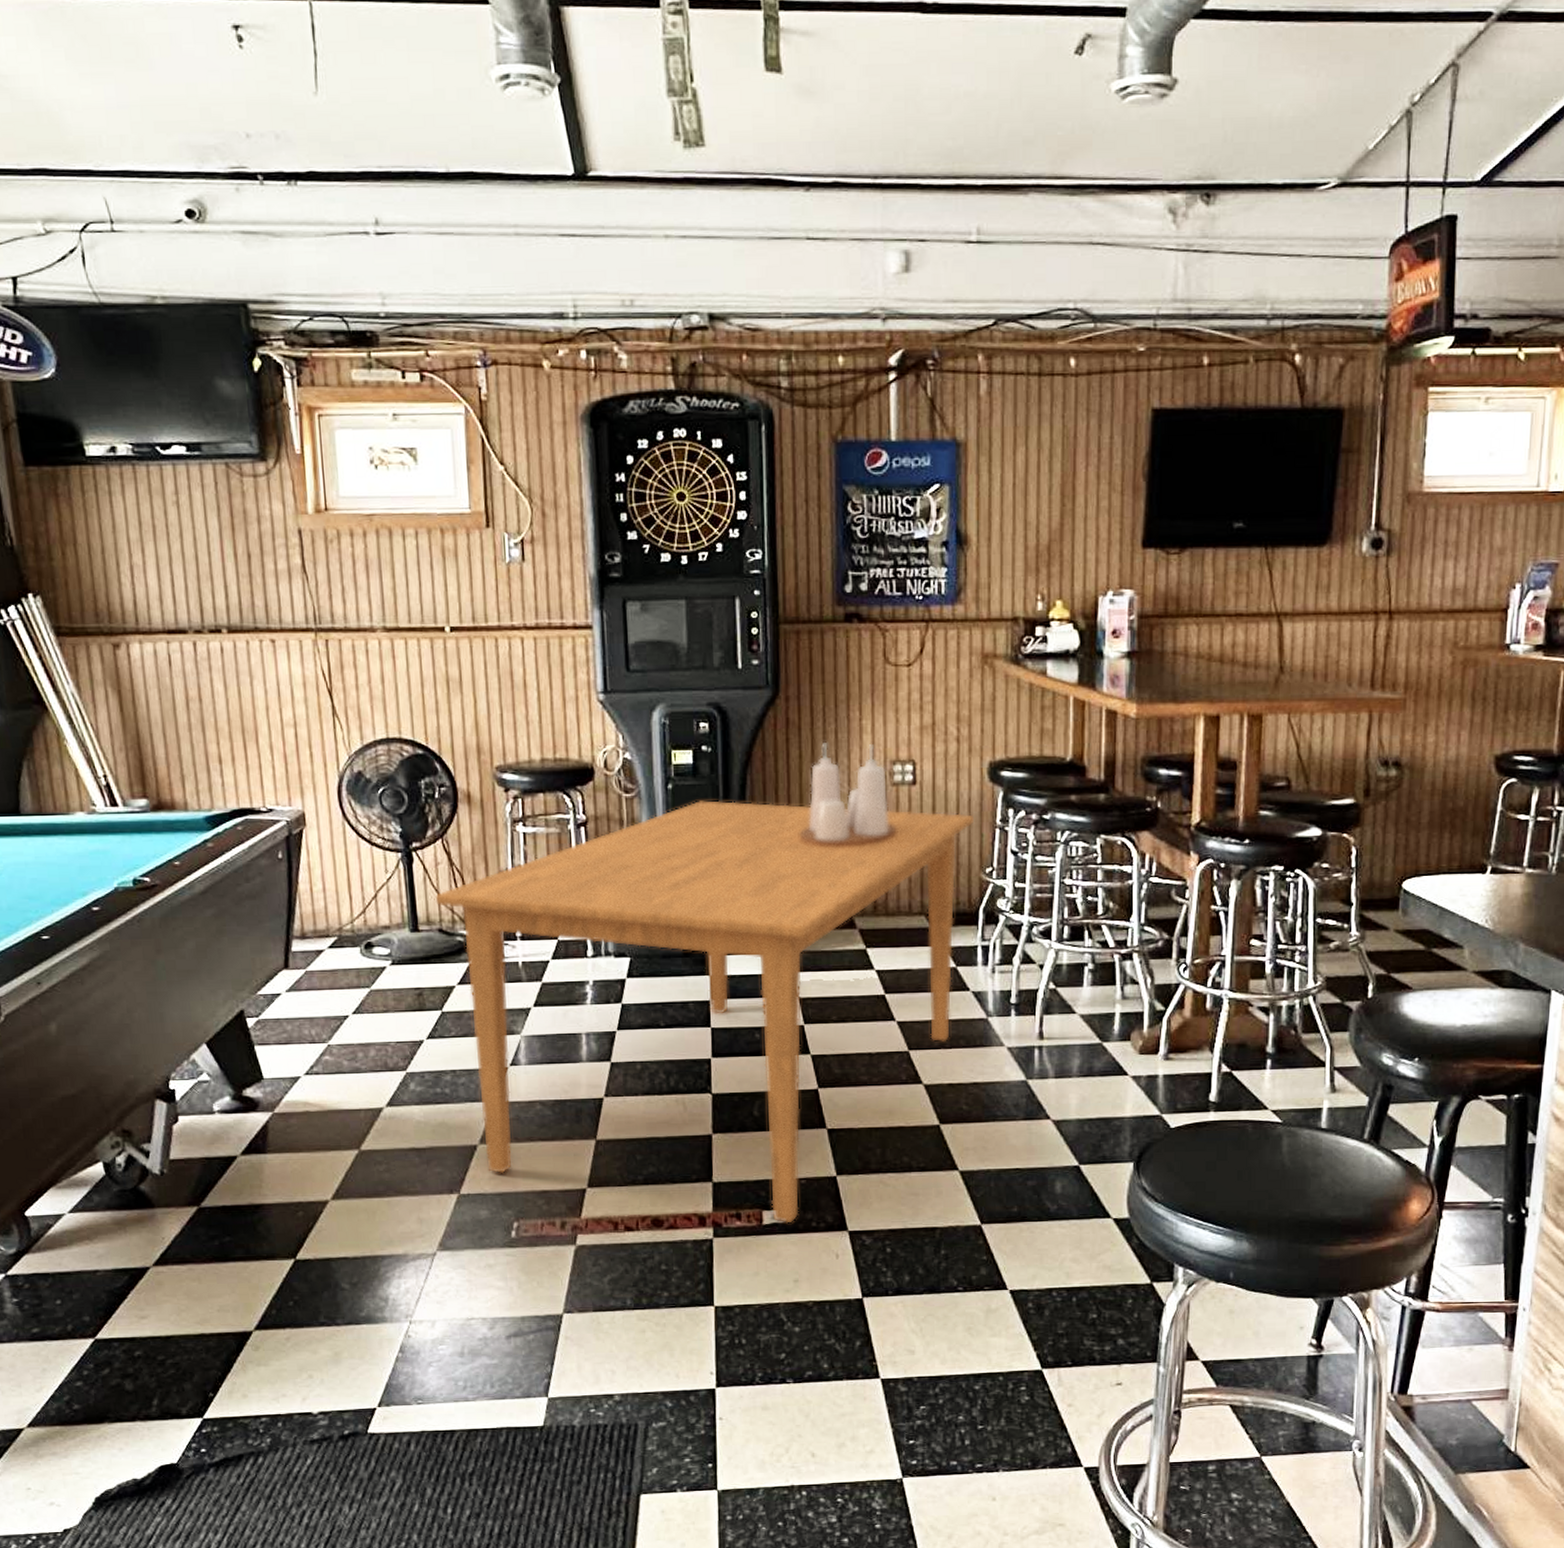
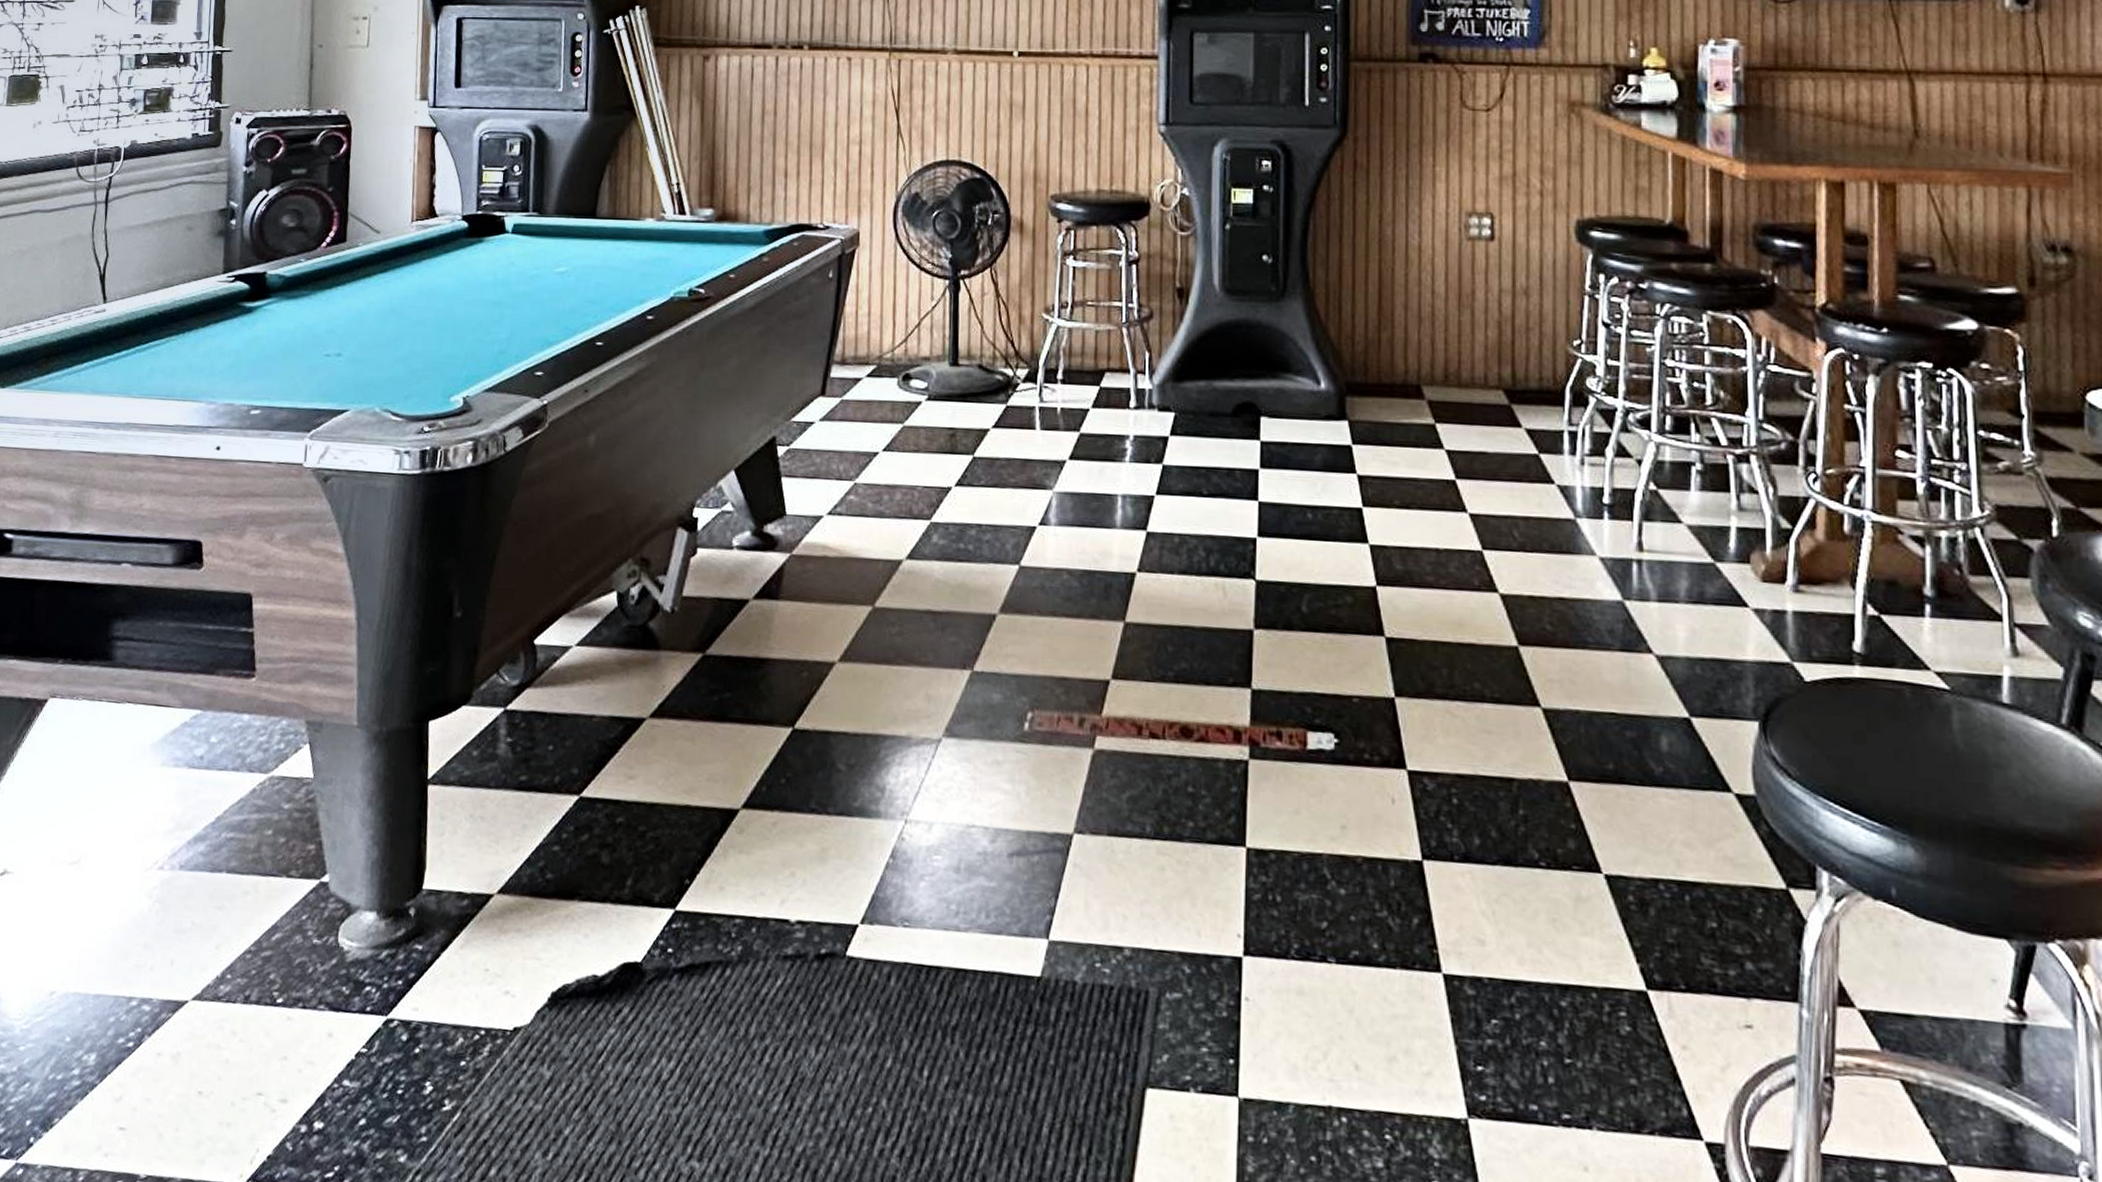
dining table: present [435,800,973,1224] -> none [978,244,1559,752]
condiment set: present [800,743,896,848] -> none [1365,189,1471,306]

